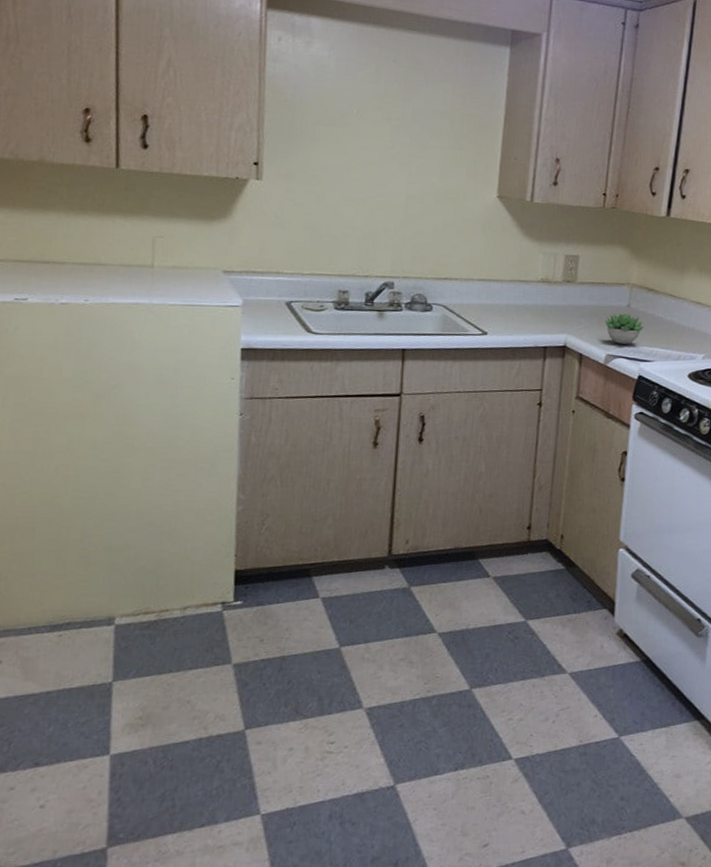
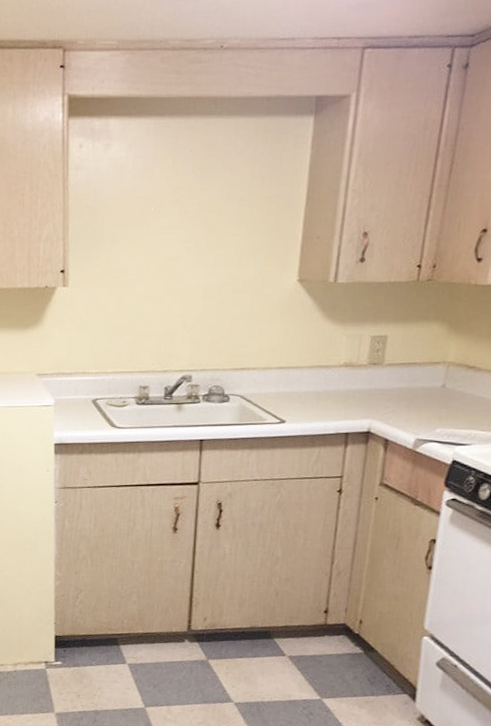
succulent plant: present [604,313,644,344] -> none [414,395,461,427]

